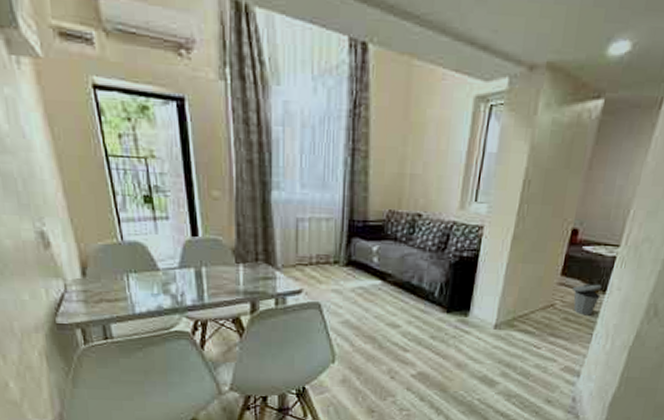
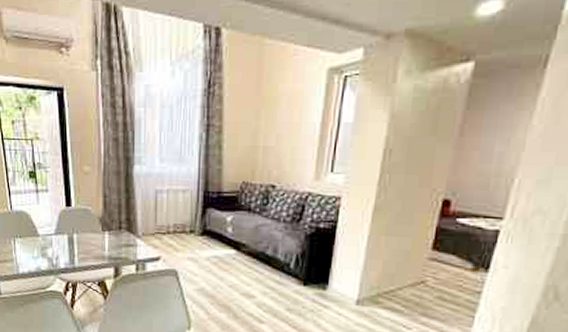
trash can: present [571,284,602,316] -> none [446,260,484,296]

